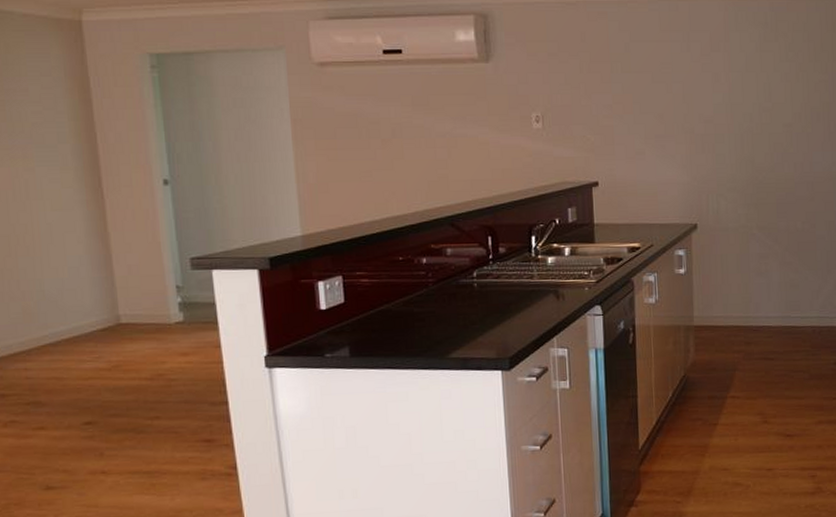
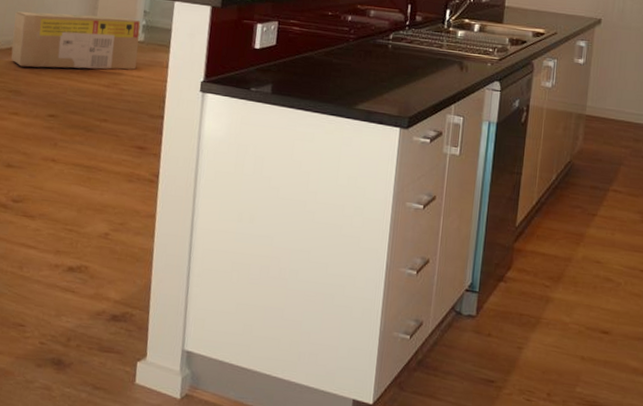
cardboard box: none [10,296,182,373] -> present [10,11,141,70]

